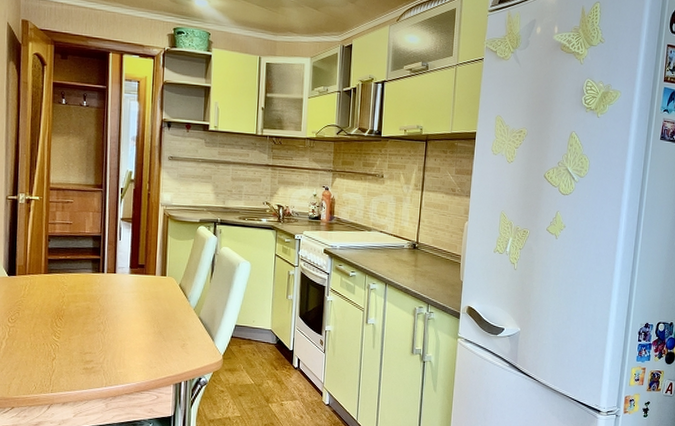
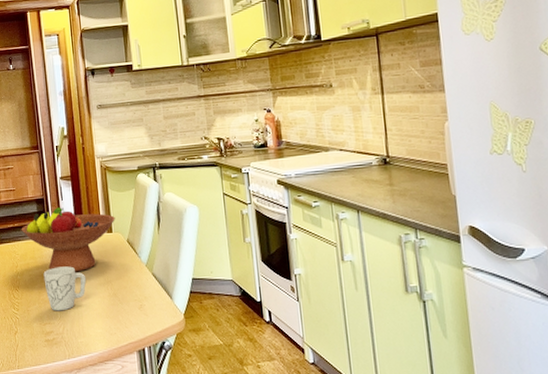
fruit bowl: none [73,246,171,309] -> present [21,207,115,272]
mug: none [90,301,134,343] -> present [43,266,87,311]

